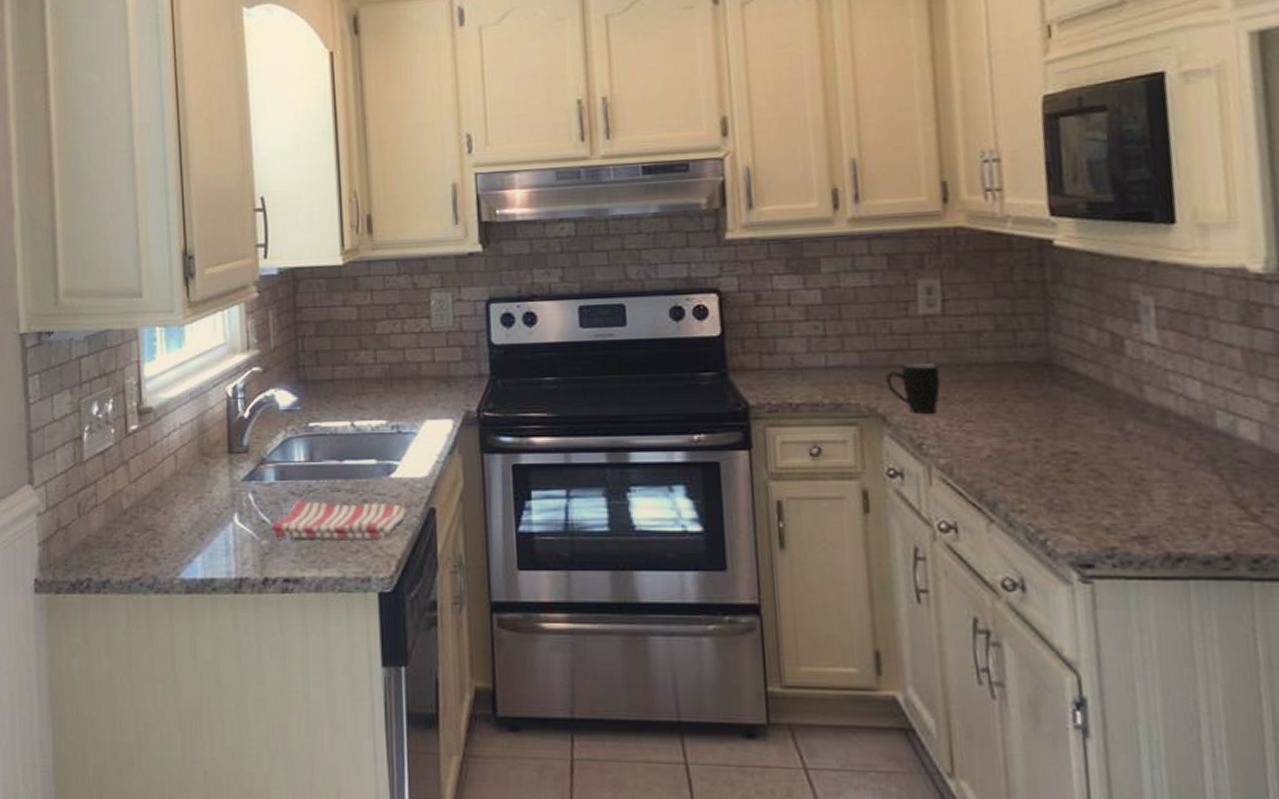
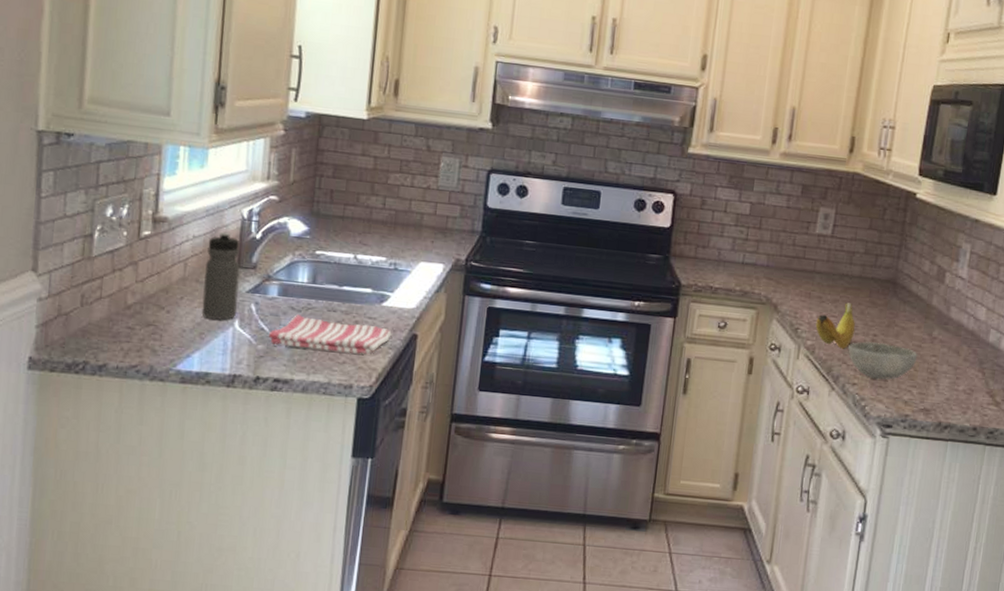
water bottle: none [195,414,234,516] -> present [201,231,240,320]
mug: present [886,362,940,414] -> none [782,268,821,308]
fruit: none [946,400,1007,465] -> present [815,302,855,349]
bowl: none [1001,450,1110,500] -> present [848,341,918,380]

